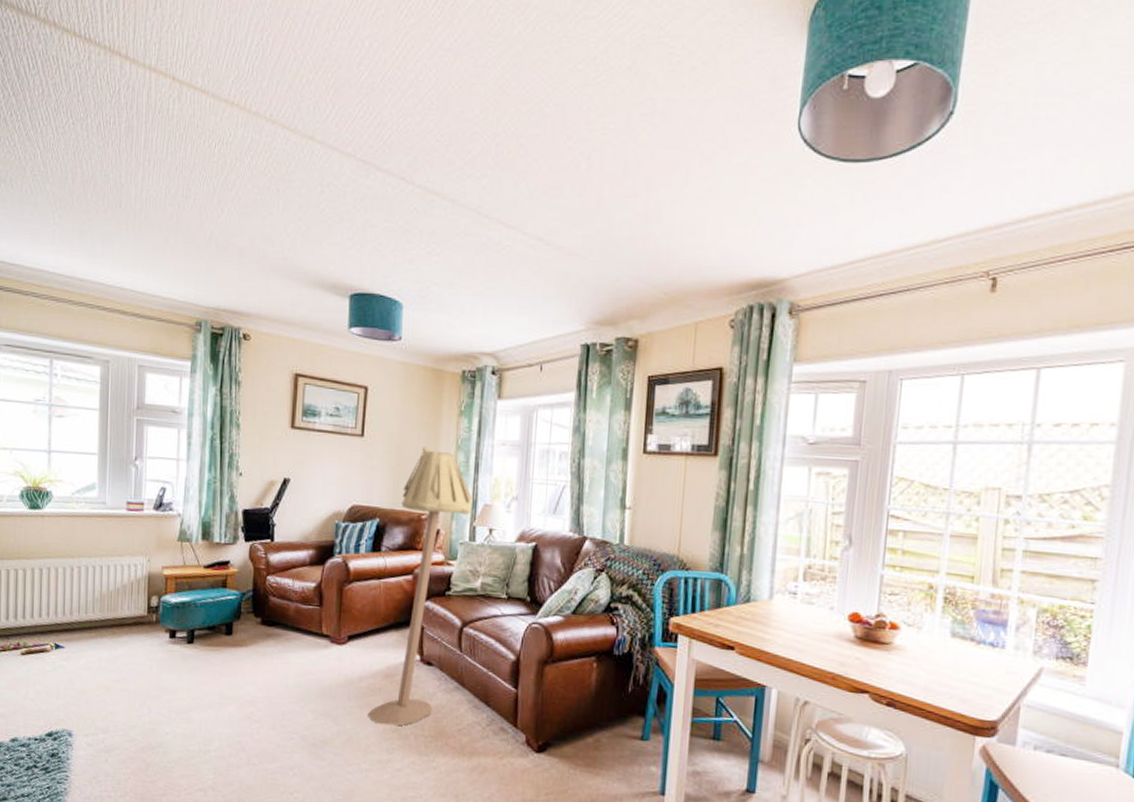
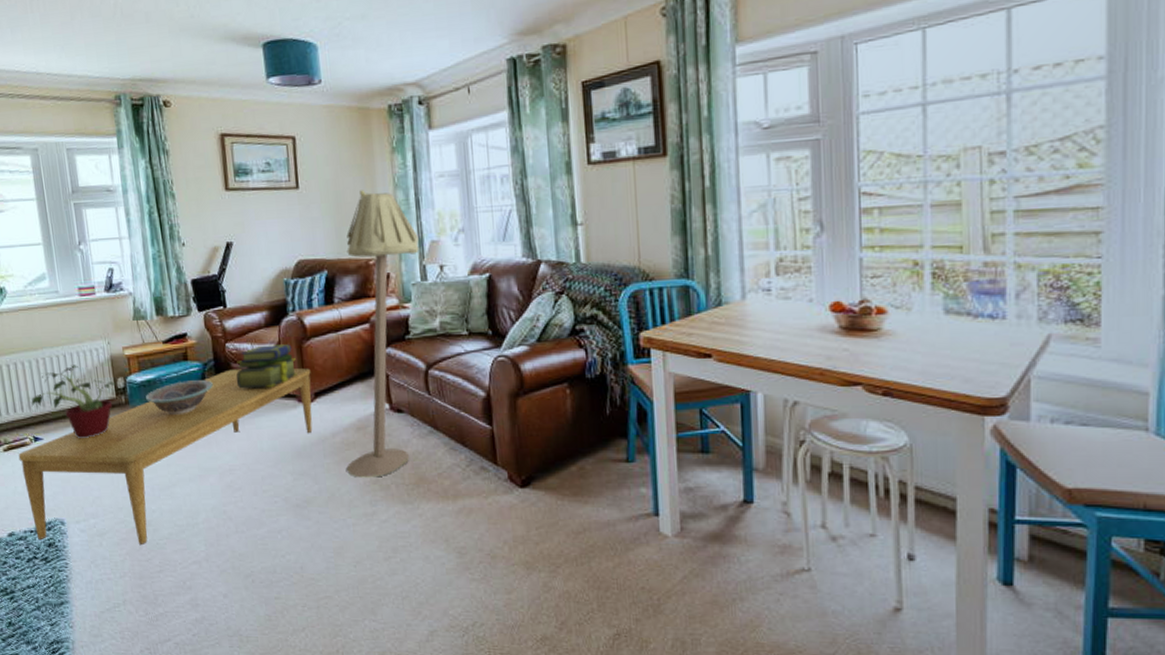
coffee table: none [36,602,348,766] -> present [18,368,313,544]
potted plant: none [57,577,150,652] -> present [29,365,117,438]
decorative bowl: none [176,607,248,641] -> present [145,380,213,416]
stack of books: none [272,582,335,625] -> present [236,344,298,389]

